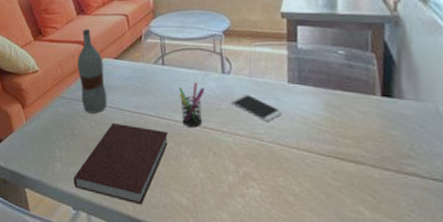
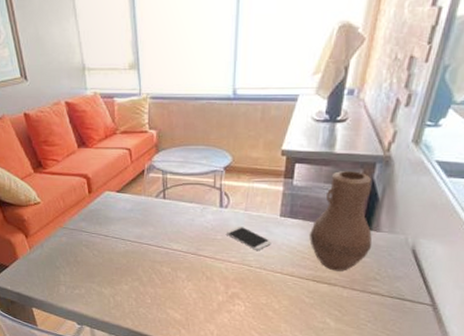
notebook: present [74,122,168,205] -> none [78,251,166,320]
bottle: present [78,29,107,114] -> none [80,162,109,243]
pen holder: present [178,82,205,127] -> none [178,215,202,255]
vase: none [324,33,398,147] -> present [310,171,373,271]

